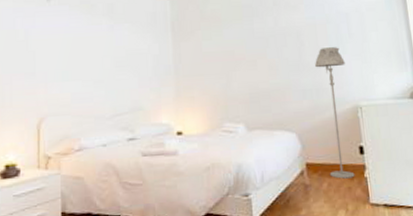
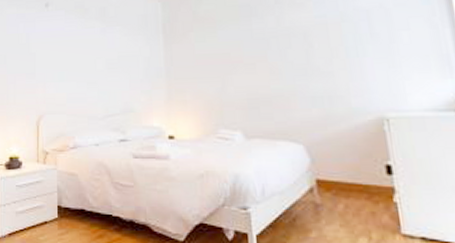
floor lamp: present [315,47,355,179] -> none [327,49,381,202]

